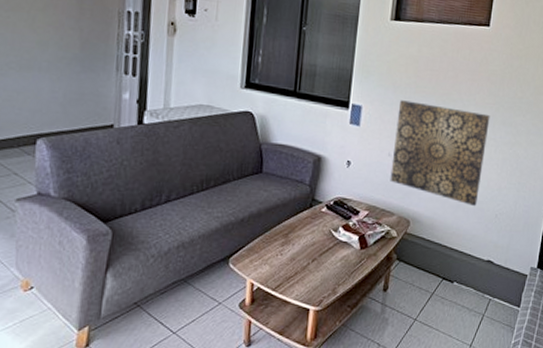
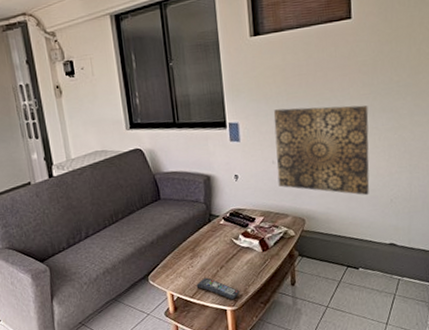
remote control: none [281,269,328,298] -> present [196,277,240,299]

